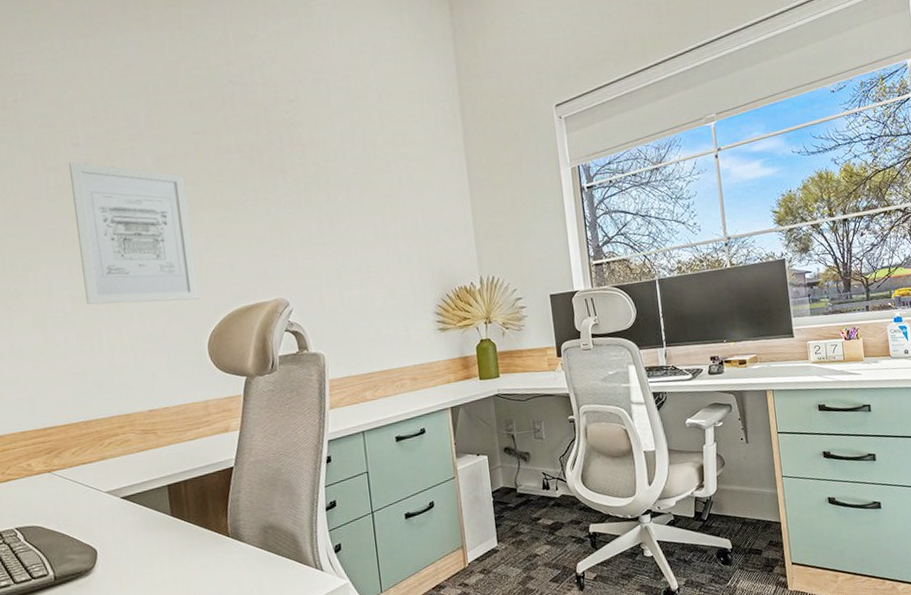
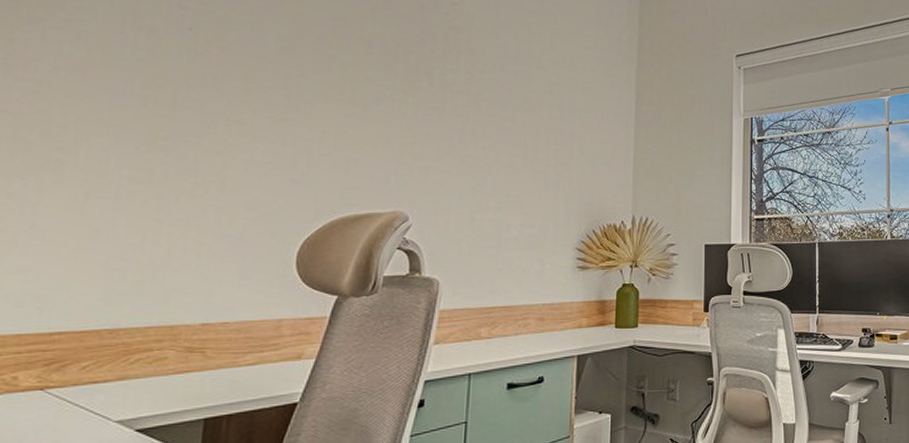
wall art: present [68,162,199,305] -> none [150,24,311,201]

